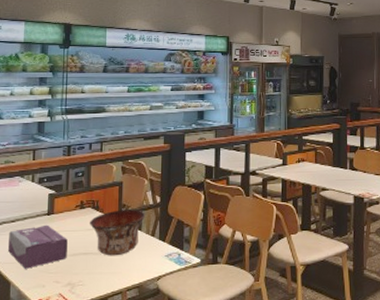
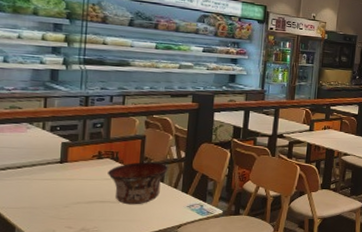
tissue box: present [8,224,68,269] -> none [13,172,82,214]

